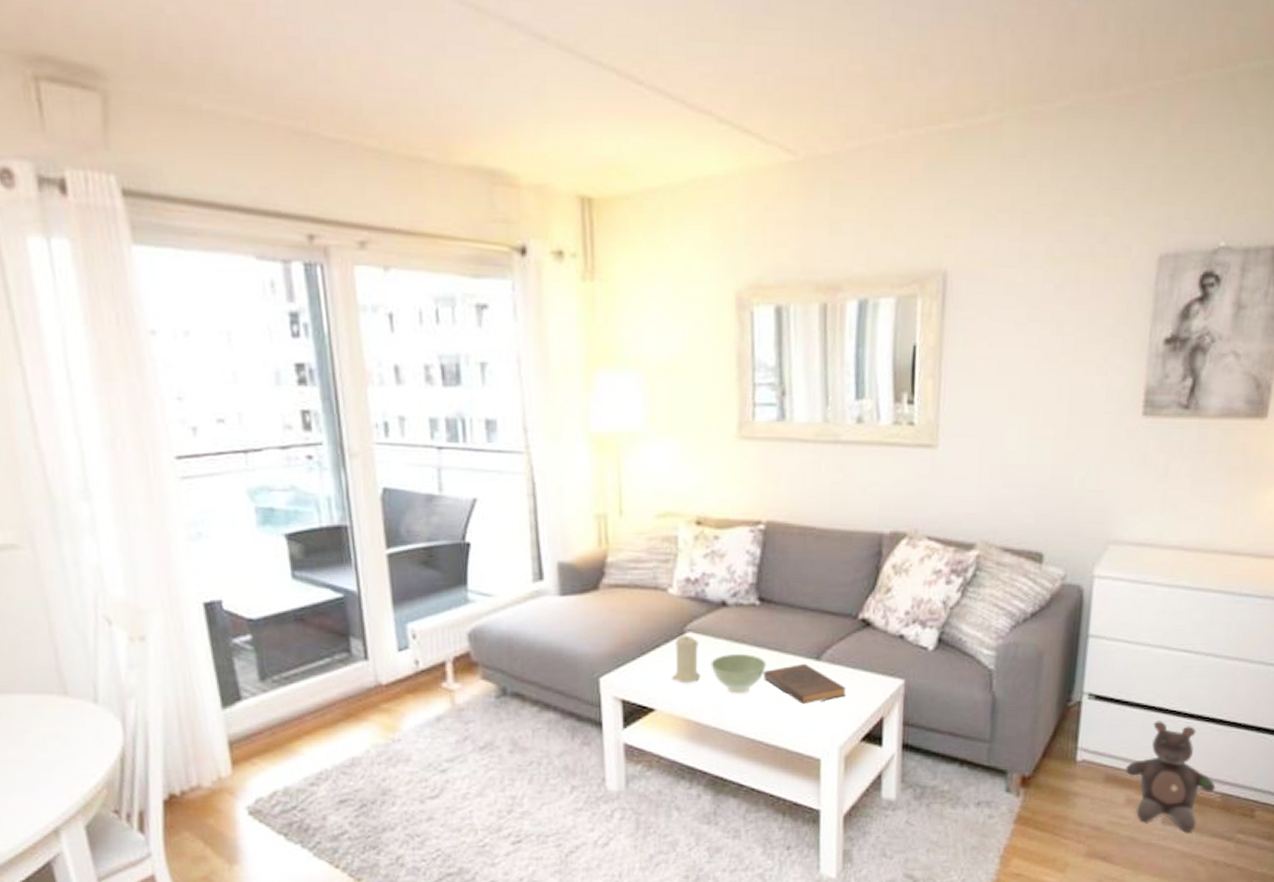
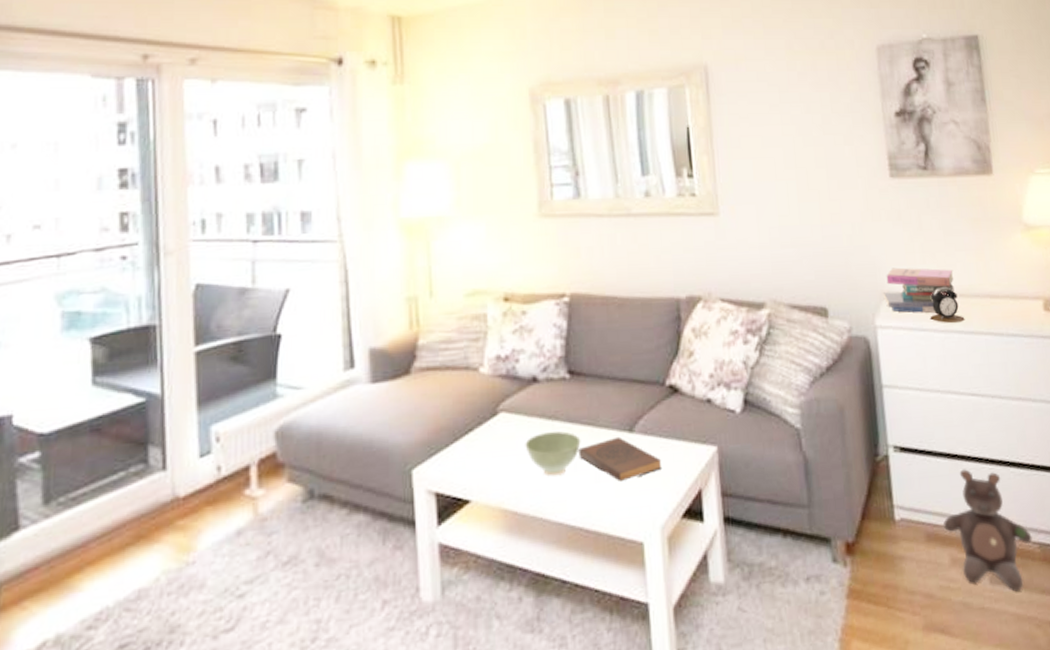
candle: present [672,635,701,684] -> none [486,415,516,470]
books: none [1107,516,1194,567] -> present [883,267,955,314]
alarm clock: none [1157,540,1195,579] -> present [931,287,965,324]

